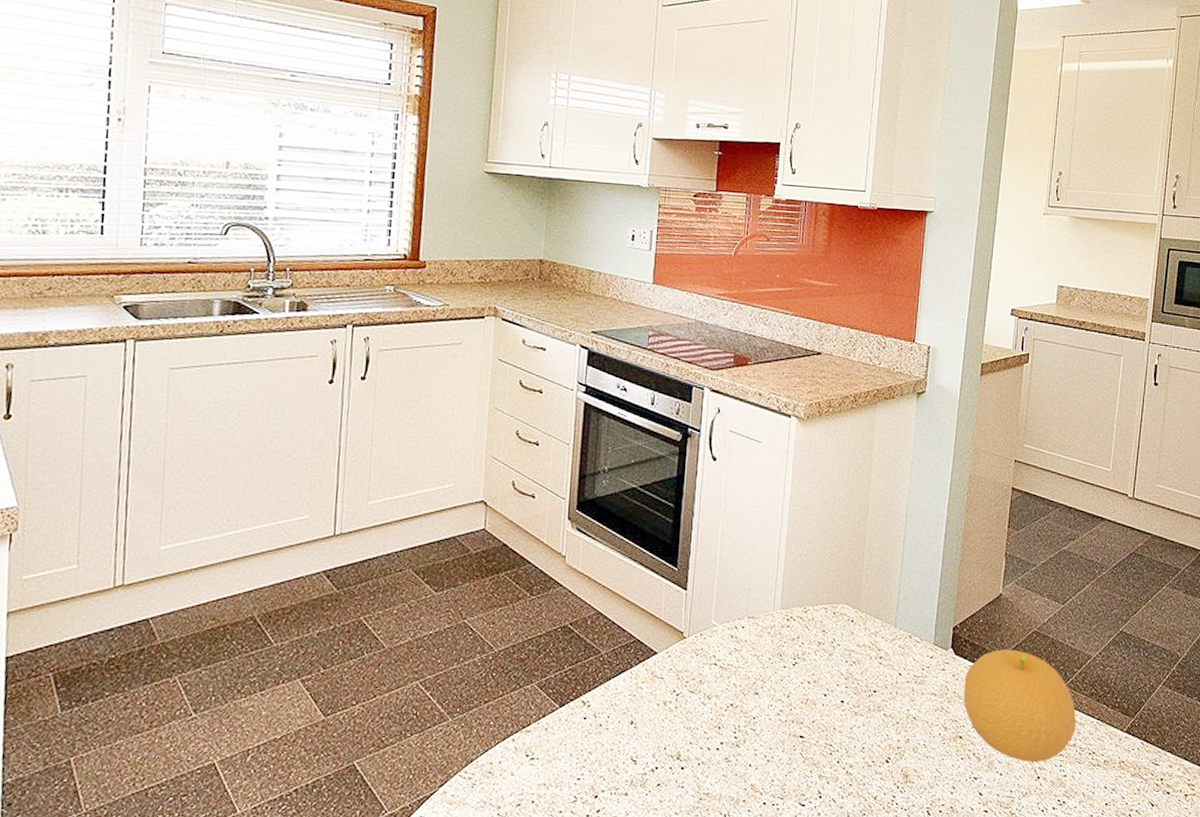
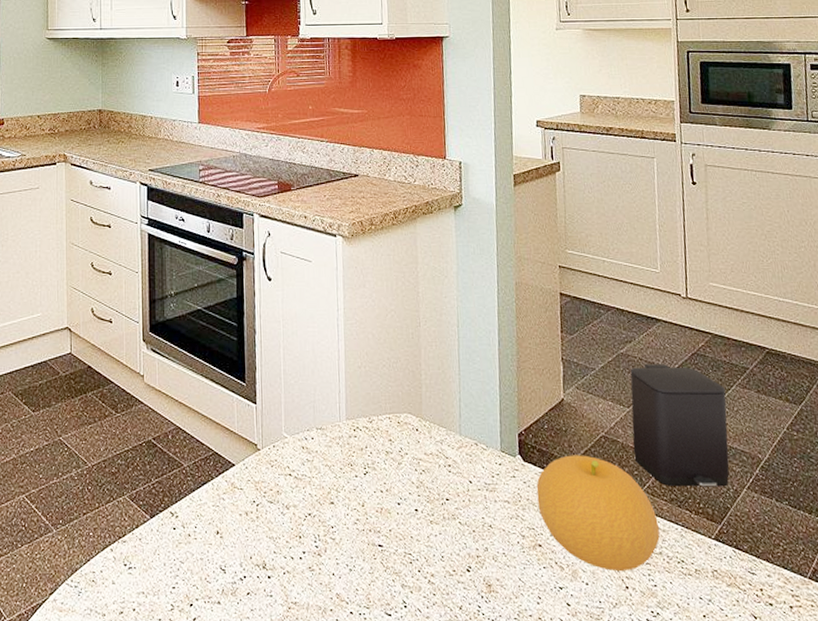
pedal bin: none [1062,562,1156,683] -> present [630,364,730,487]

